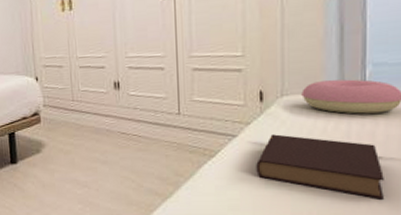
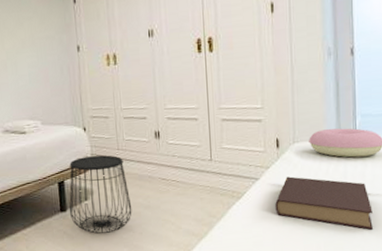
side table: none [20,106,88,188] -> present [69,155,132,234]

